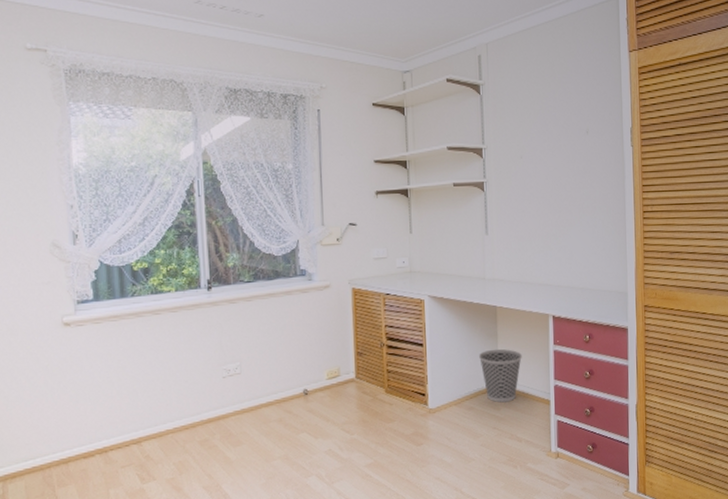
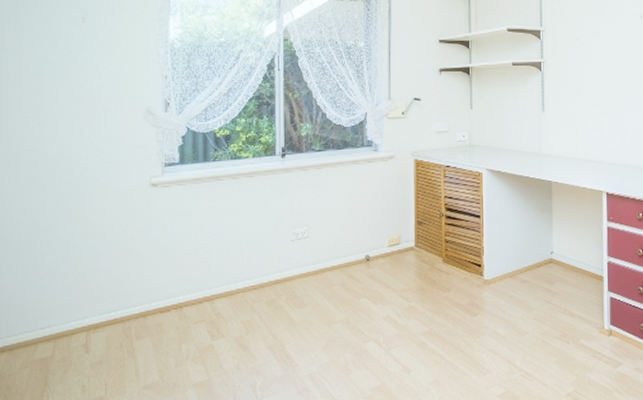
wastebasket: present [479,348,522,403] -> none [534,223,576,277]

